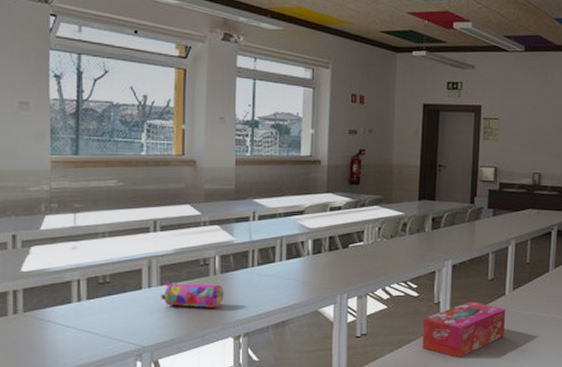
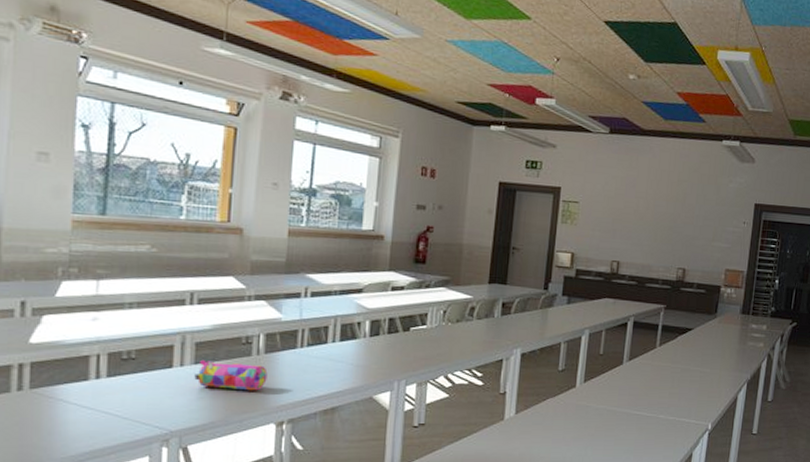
tissue box: present [422,301,506,359] -> none [484,392,576,452]

